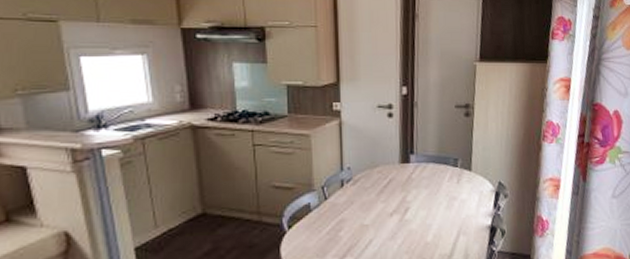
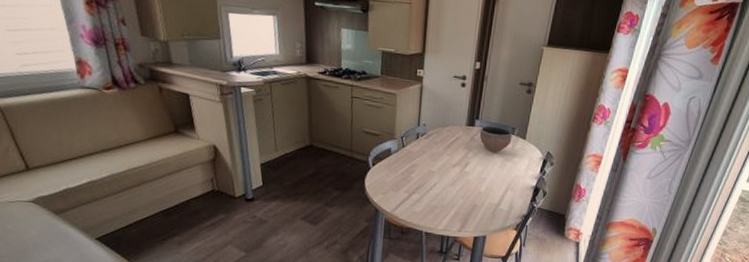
bowl: none [417,159,456,191] -> present [479,125,512,152]

